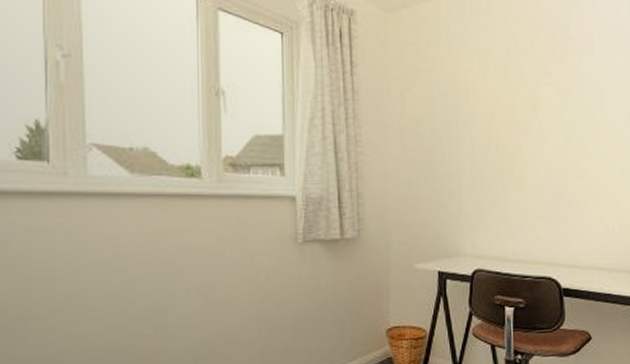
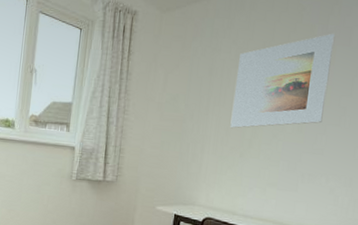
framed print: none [484,39,580,154] -> present [230,33,336,128]

